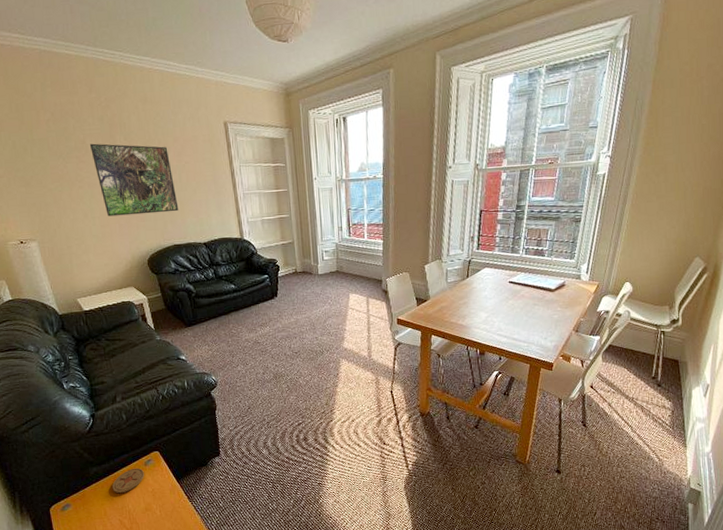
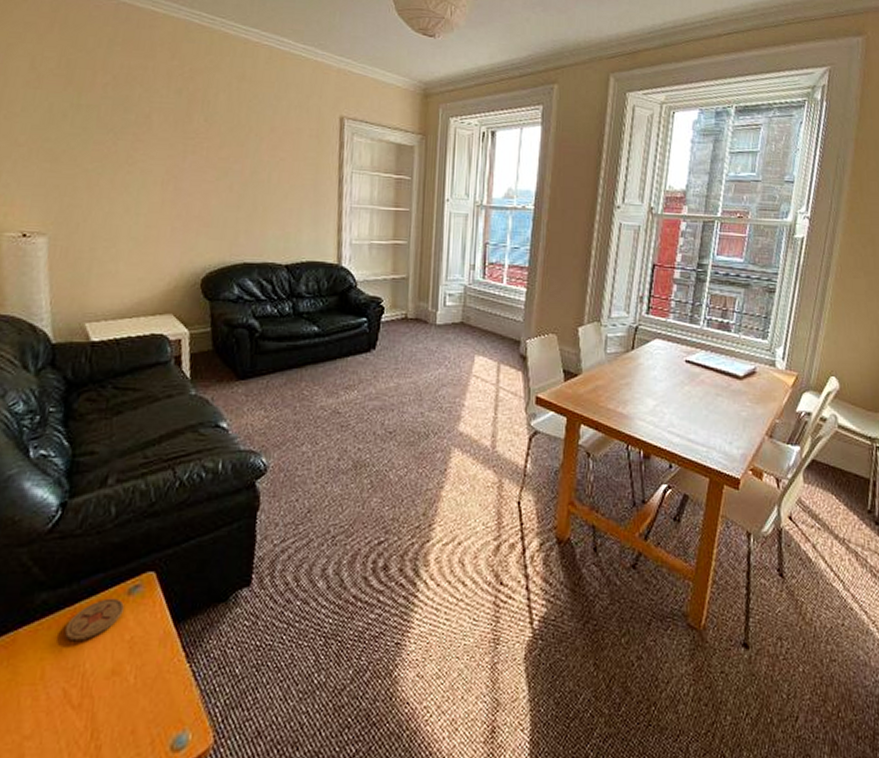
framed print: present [89,143,179,217] -> none [155,119,260,220]

